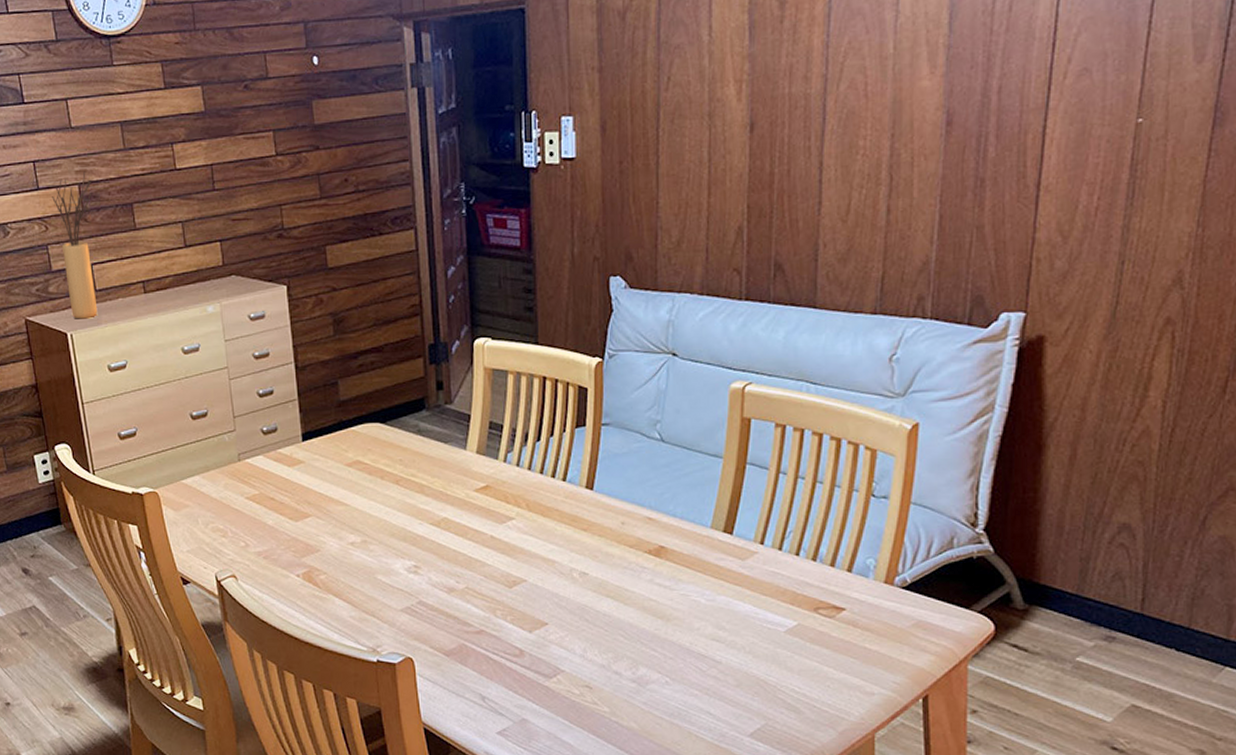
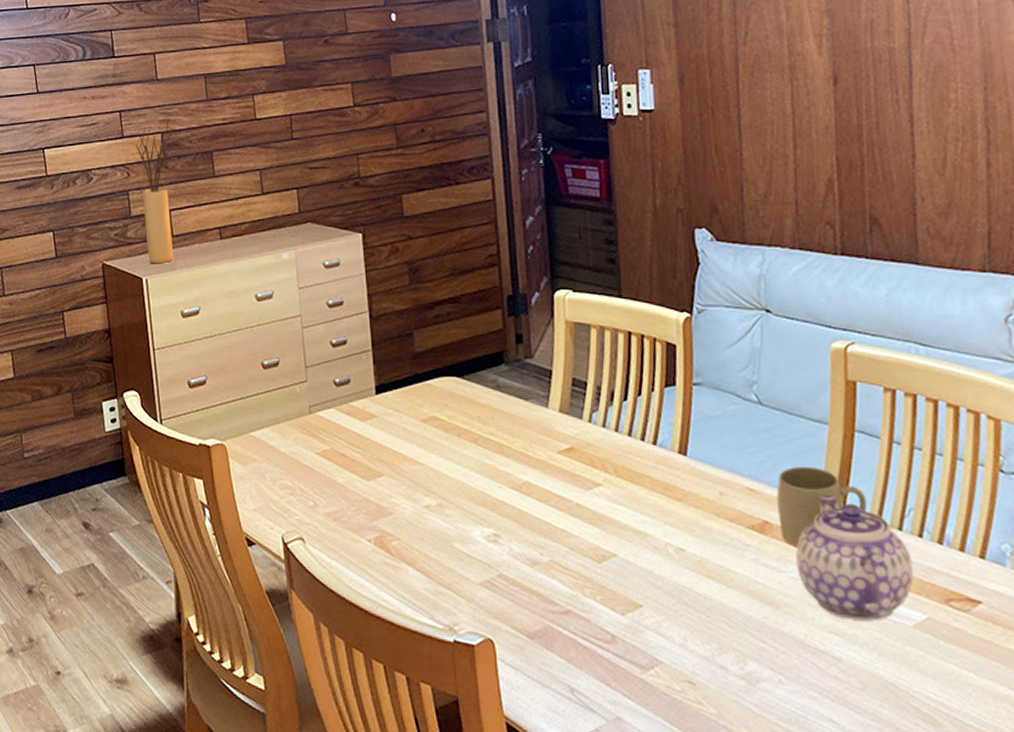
mug: none [673,496,753,567] -> present [776,466,868,547]
teapot: none [687,521,789,628] -> present [796,495,914,621]

